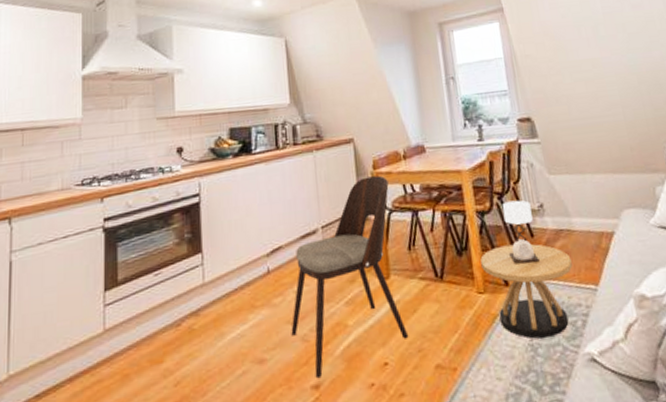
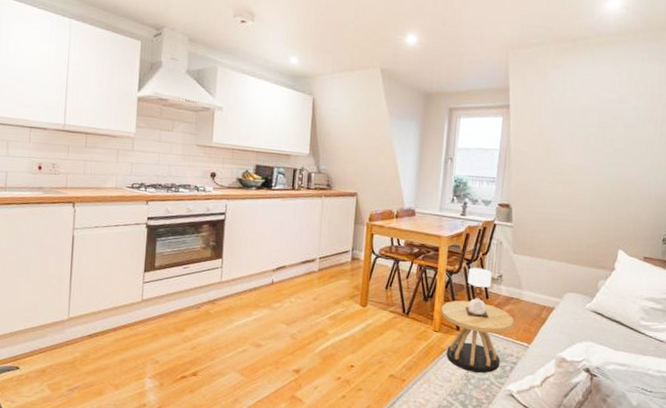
dining chair: present [291,175,409,379] -> none [283,226,380,366]

